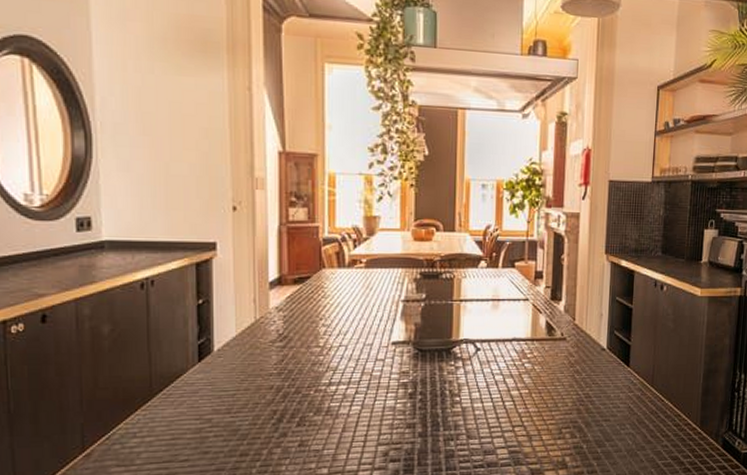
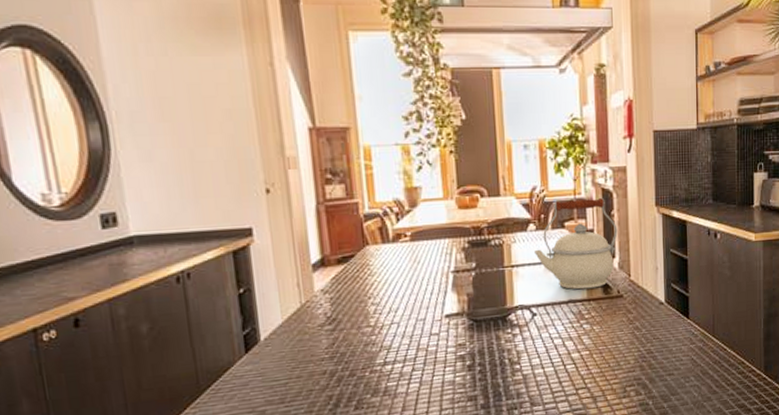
kettle: none [483,241,566,329] -> present [534,198,618,290]

